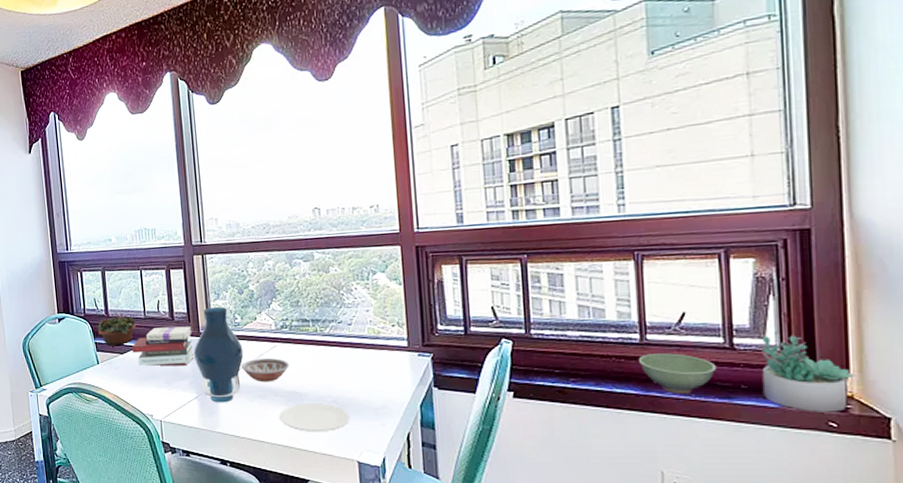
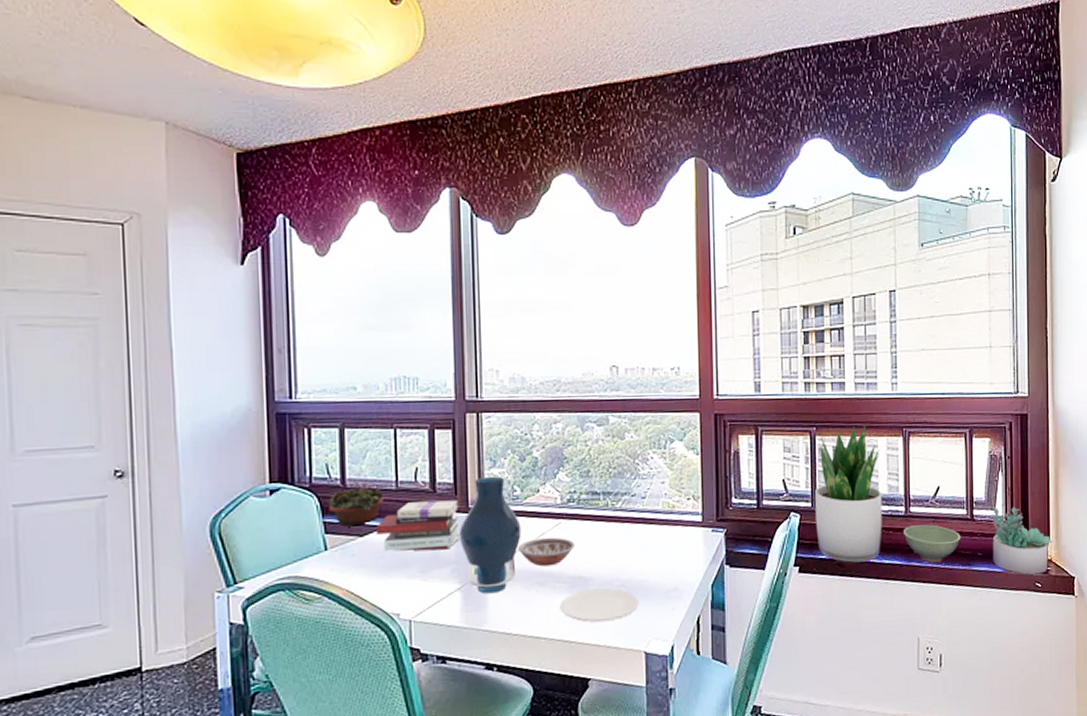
planter: none [529,251,612,390] -> present [815,426,882,563]

